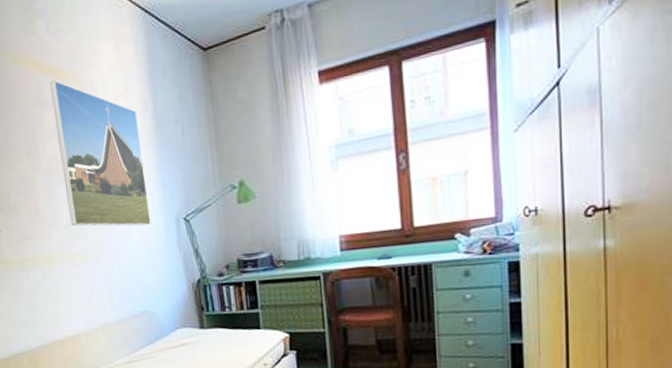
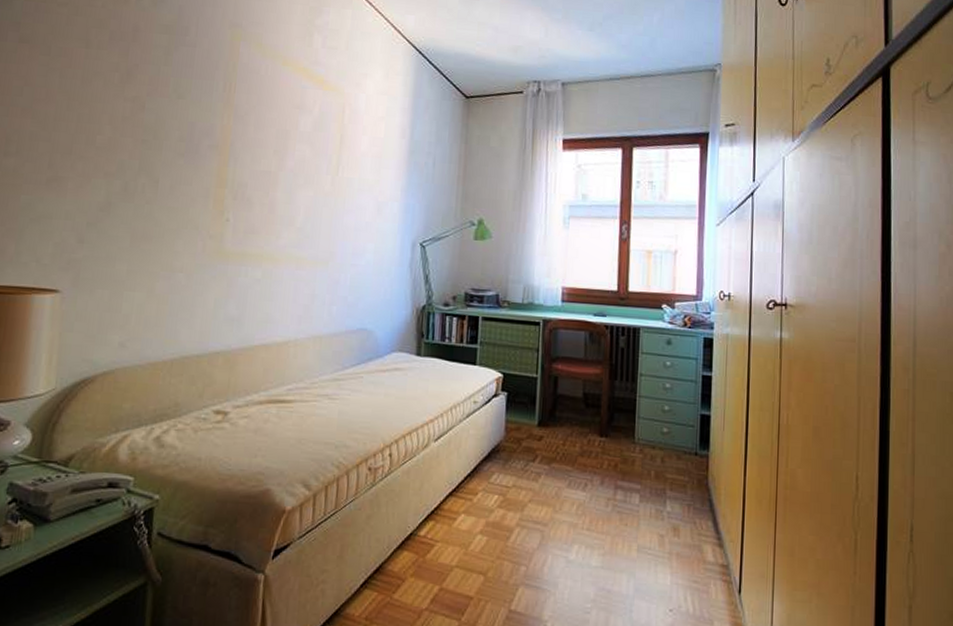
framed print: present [50,80,151,226] -> none [304,90,393,244]

